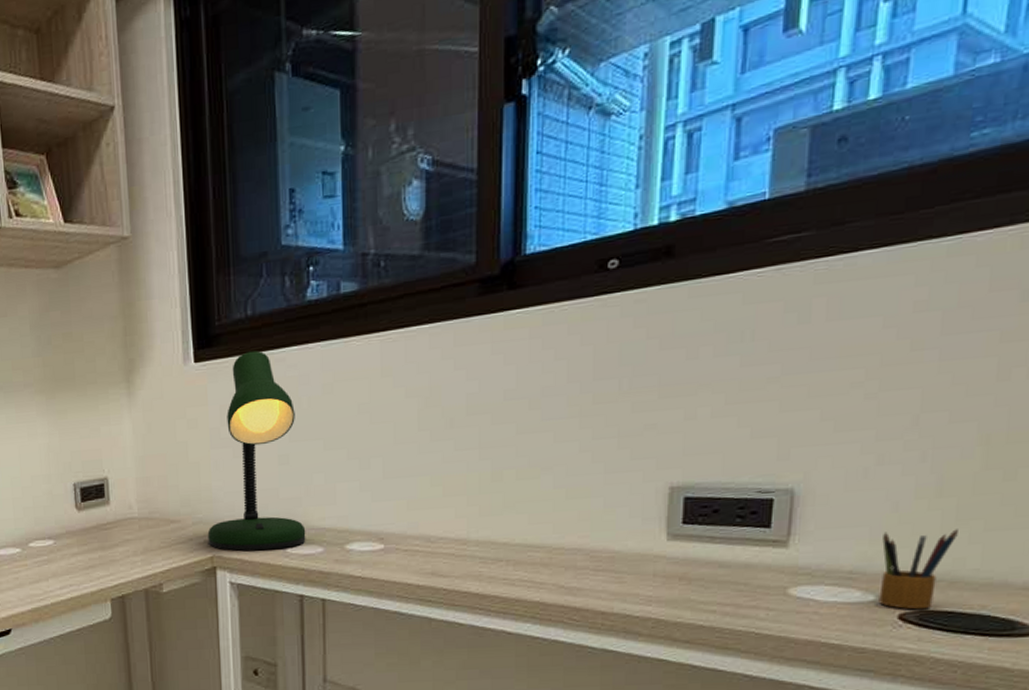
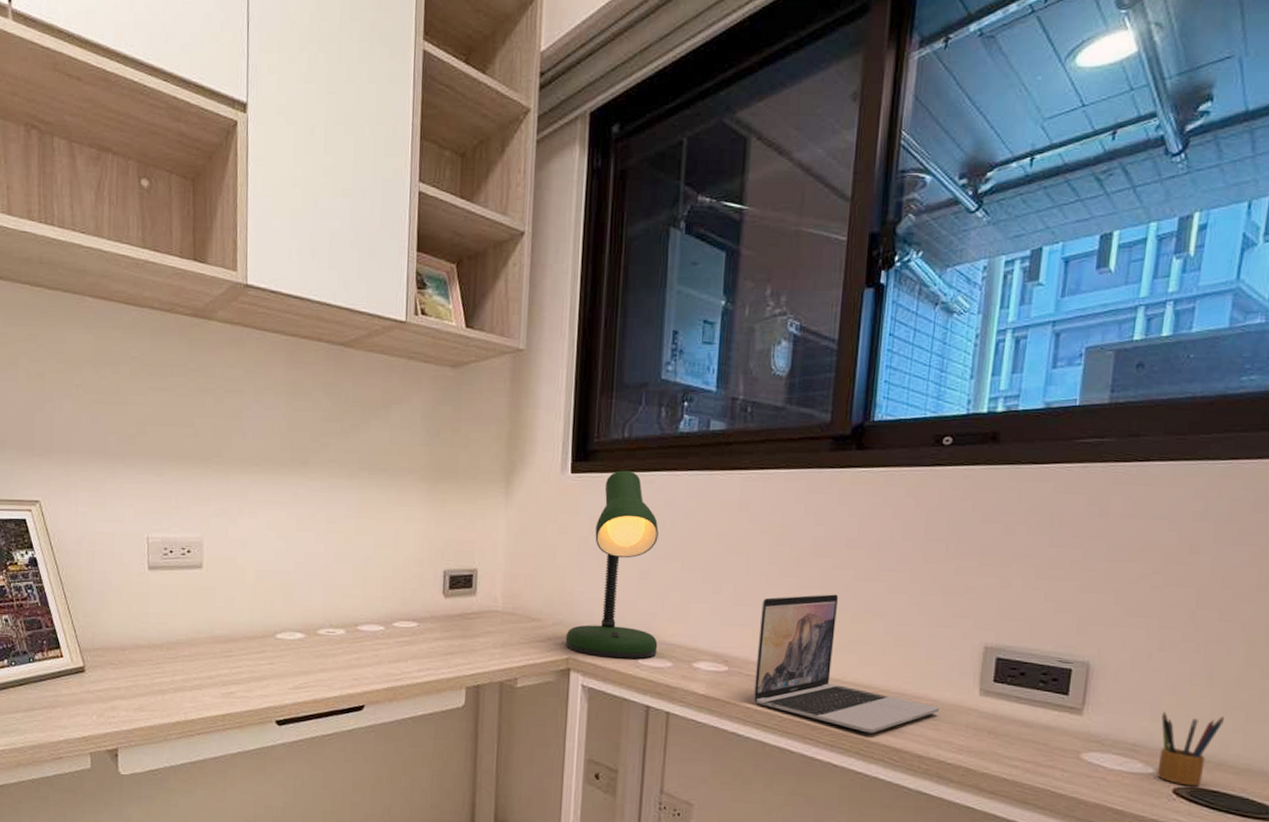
laptop: none [413,452,623,595] -> present [753,594,940,733]

